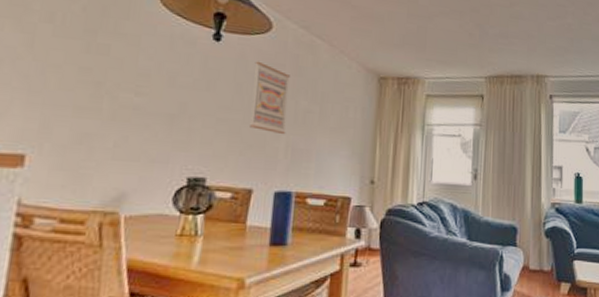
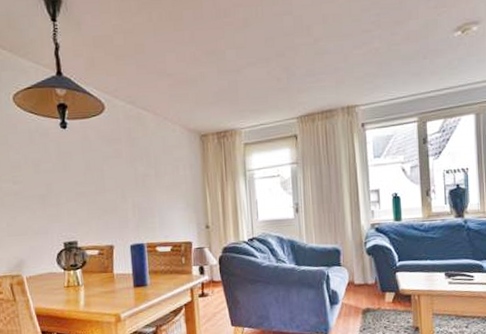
wall art: present [250,61,290,135] -> none [96,139,131,198]

